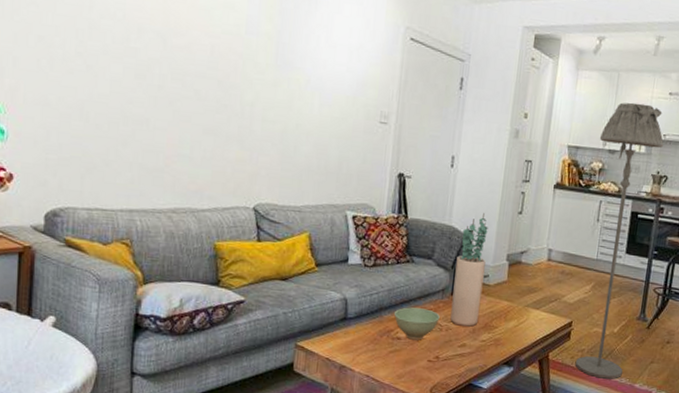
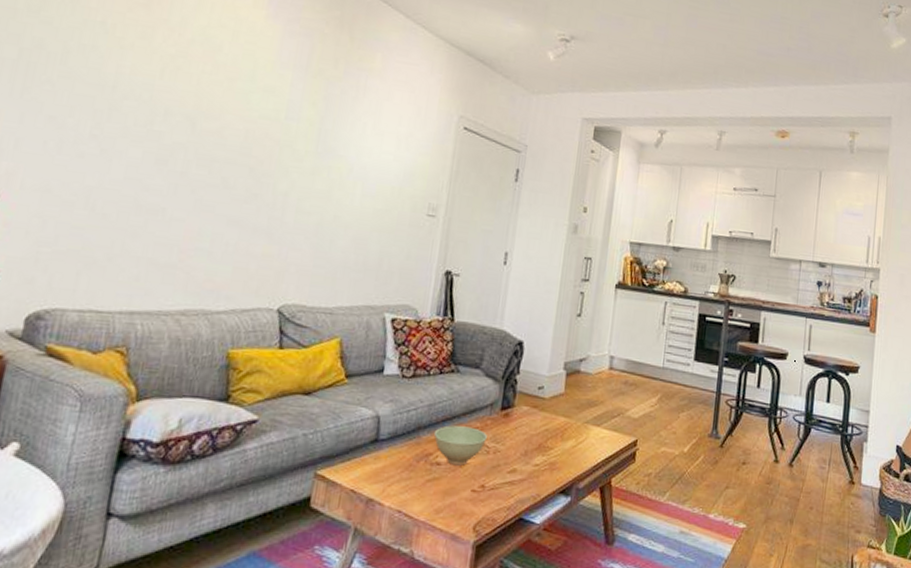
vase: present [450,213,488,327] -> none [499,315,544,448]
floor lamp: present [575,102,664,379] -> none [641,197,730,509]

